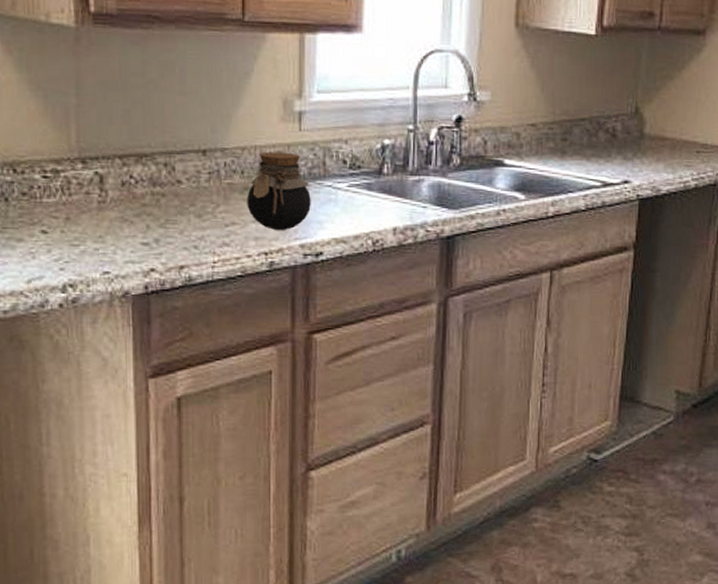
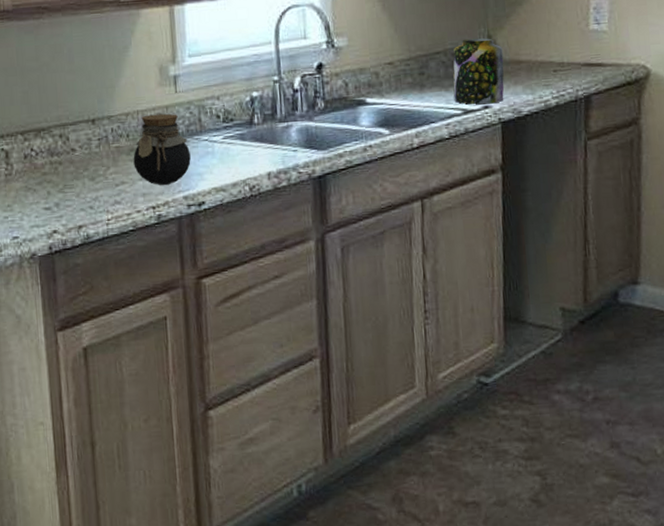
jar: none [594,108,649,179] -> present [453,38,504,104]

